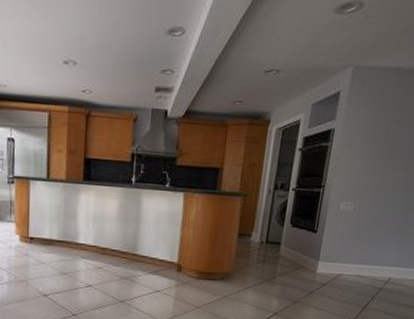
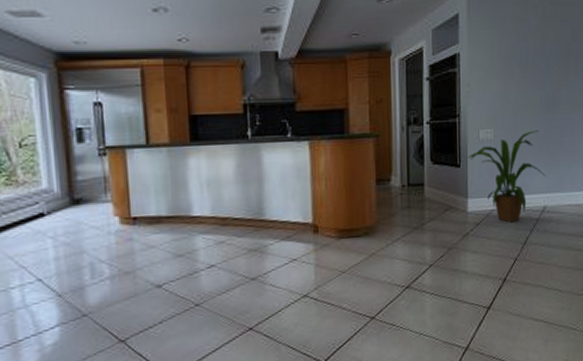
house plant: none [325,208,397,288] -> present [467,130,546,223]

